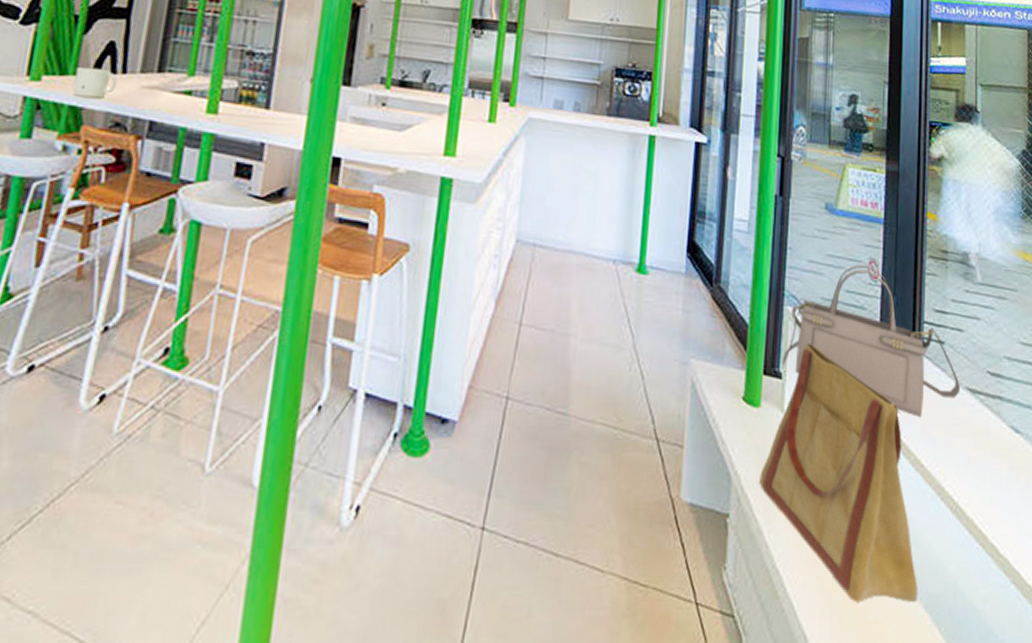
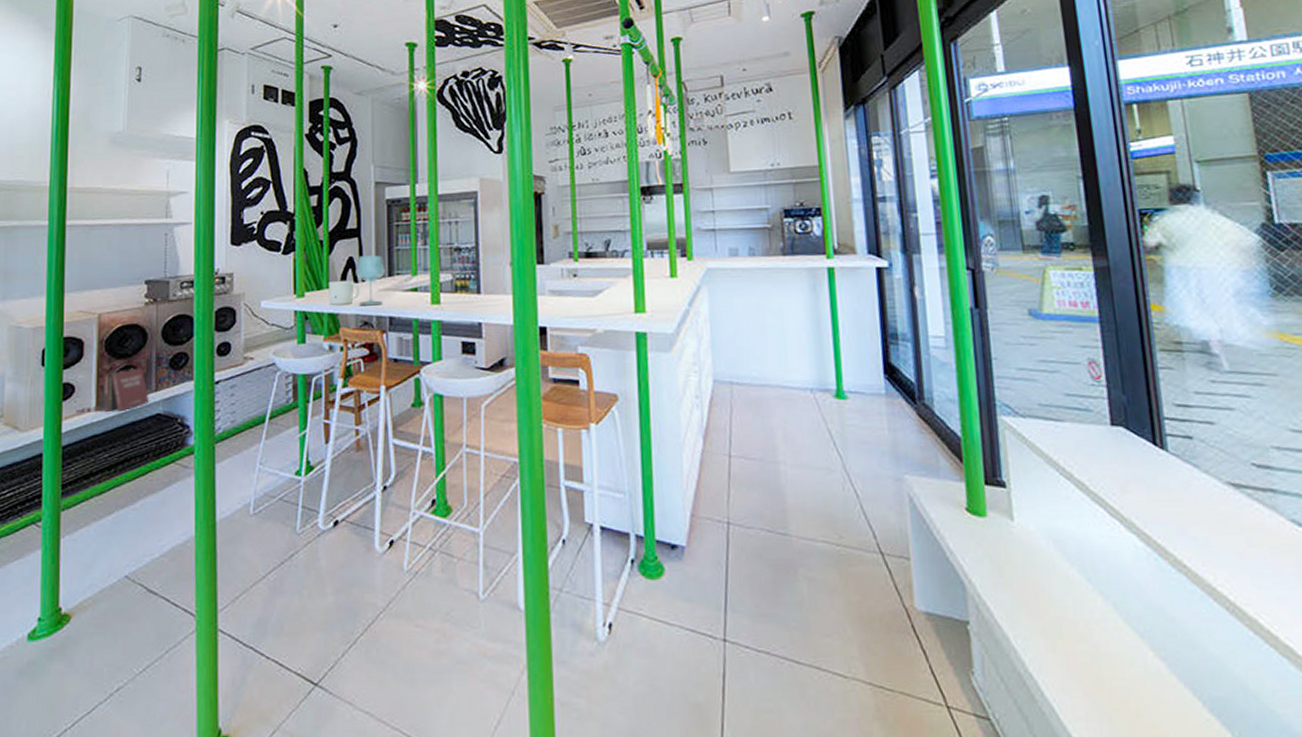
wine glass: none [113,42,155,105] -> present [356,255,385,306]
shopping bag: present [759,342,918,603] -> none [996,450,1201,707]
handbag: present [781,264,960,417] -> none [1003,366,1220,516]

